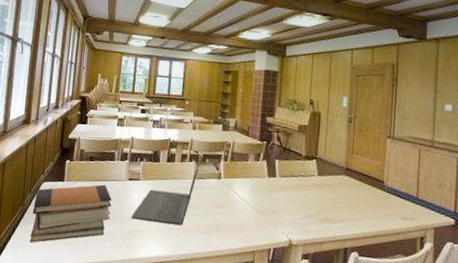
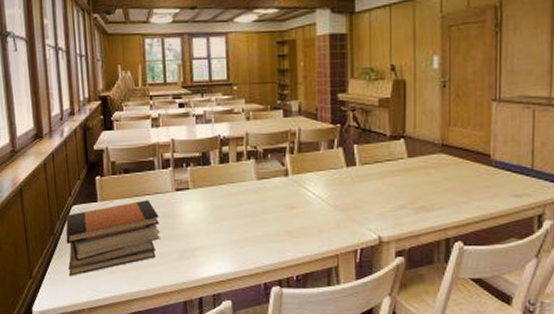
laptop: present [132,156,201,226] -> none [186,152,261,237]

